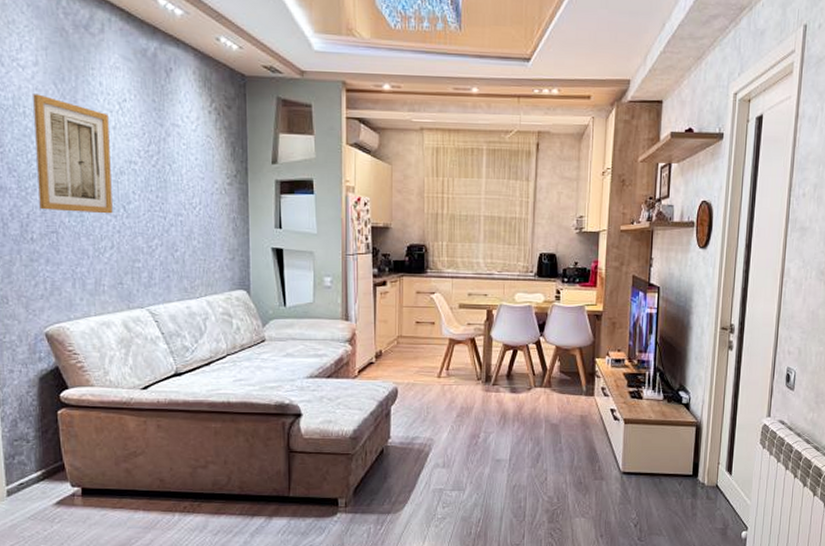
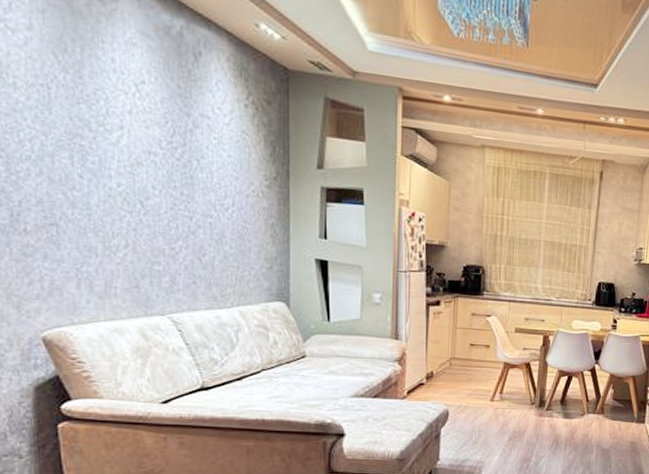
wall art: present [33,94,113,214] -> none [26,63,127,209]

